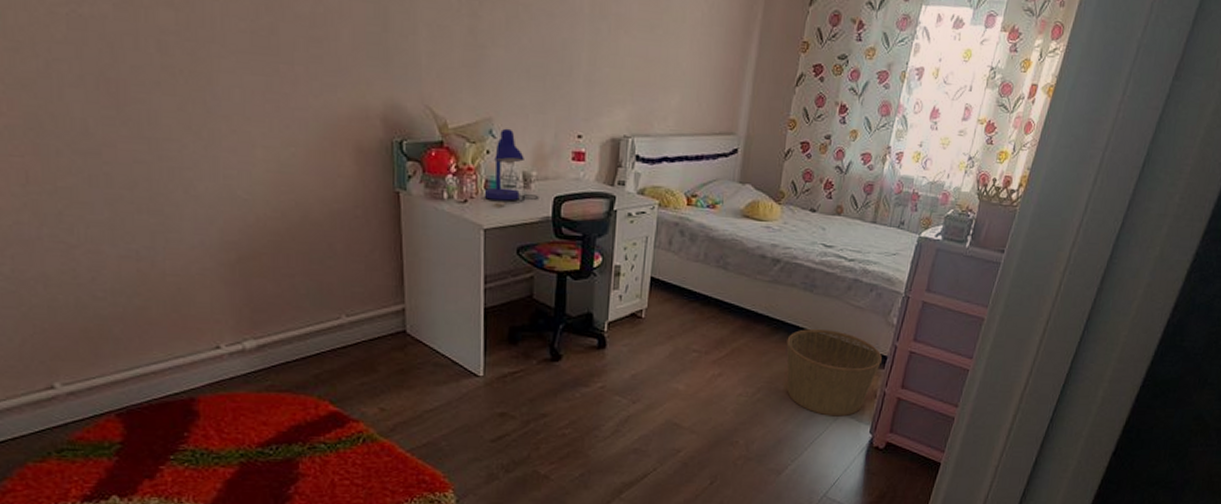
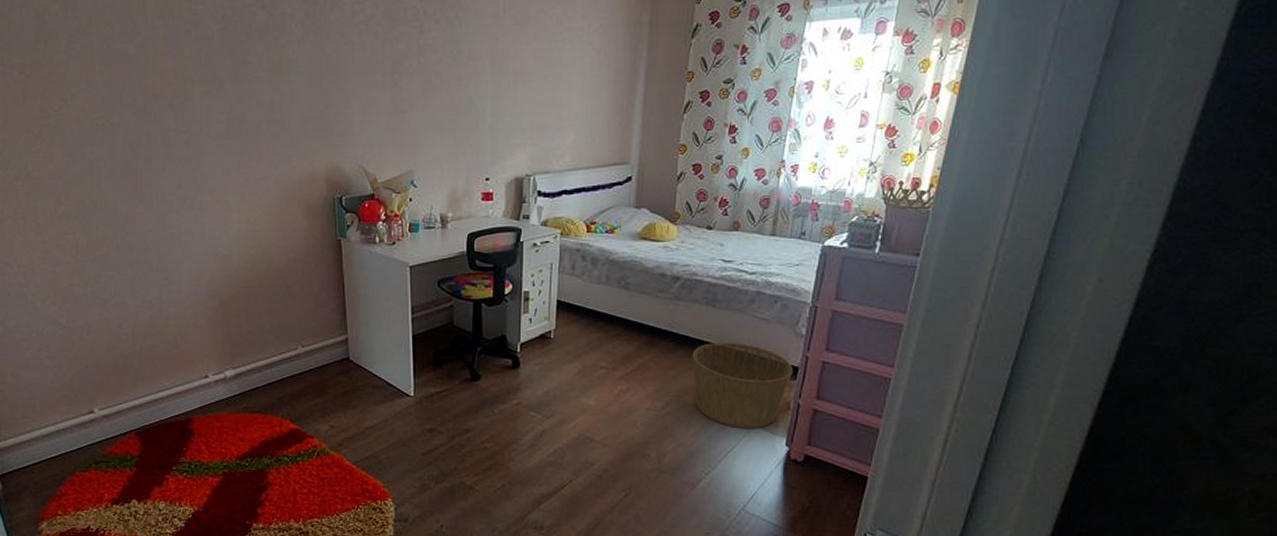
desk lamp: present [484,128,539,207] -> none [408,178,455,246]

